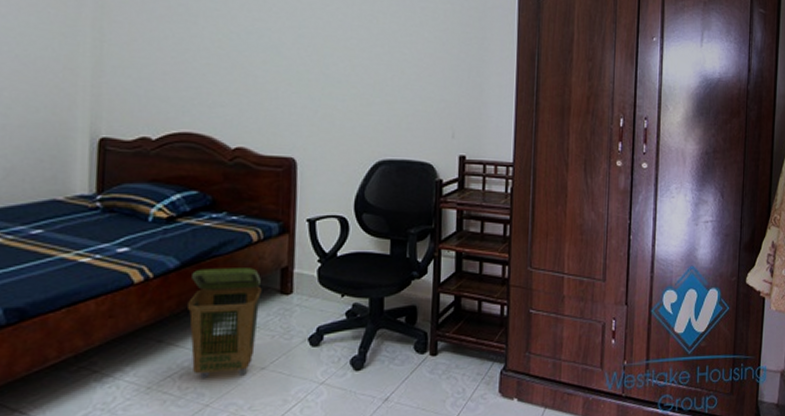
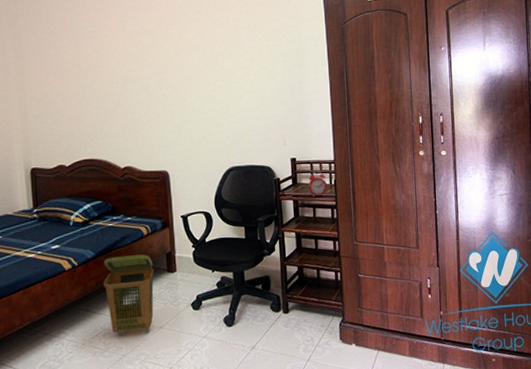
alarm clock: none [478,173,502,208] -> present [308,170,328,197]

